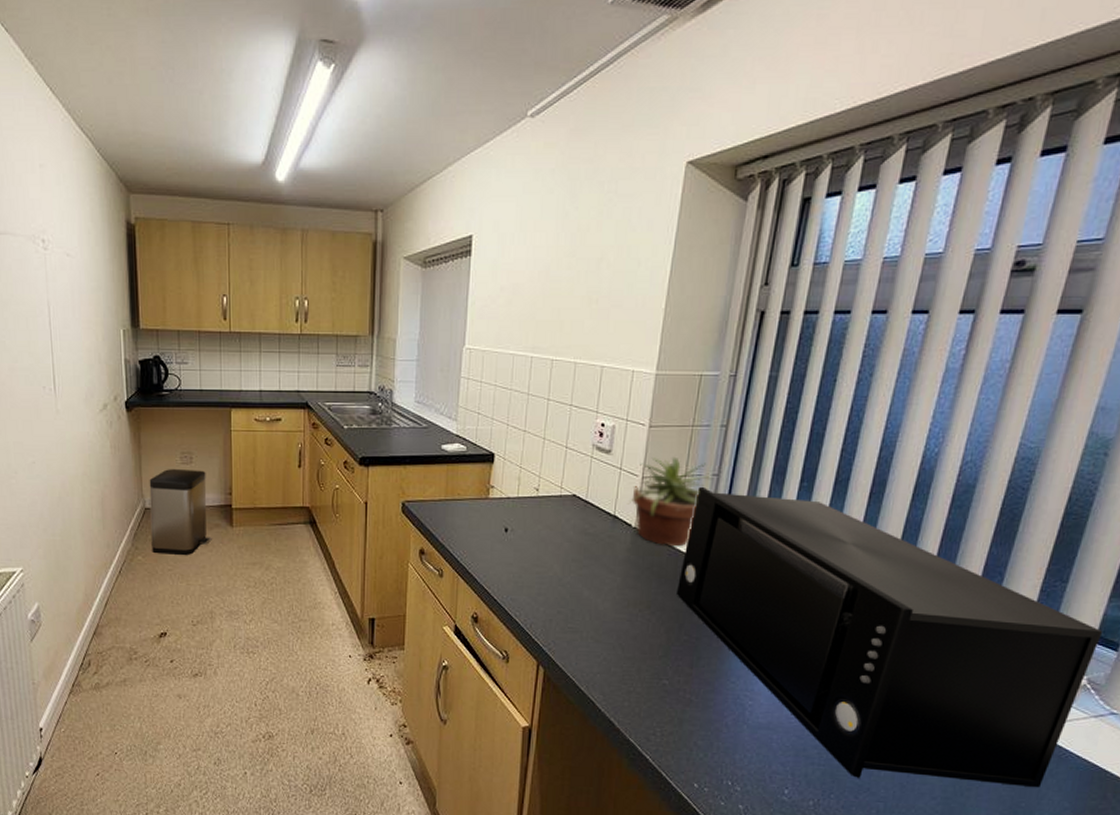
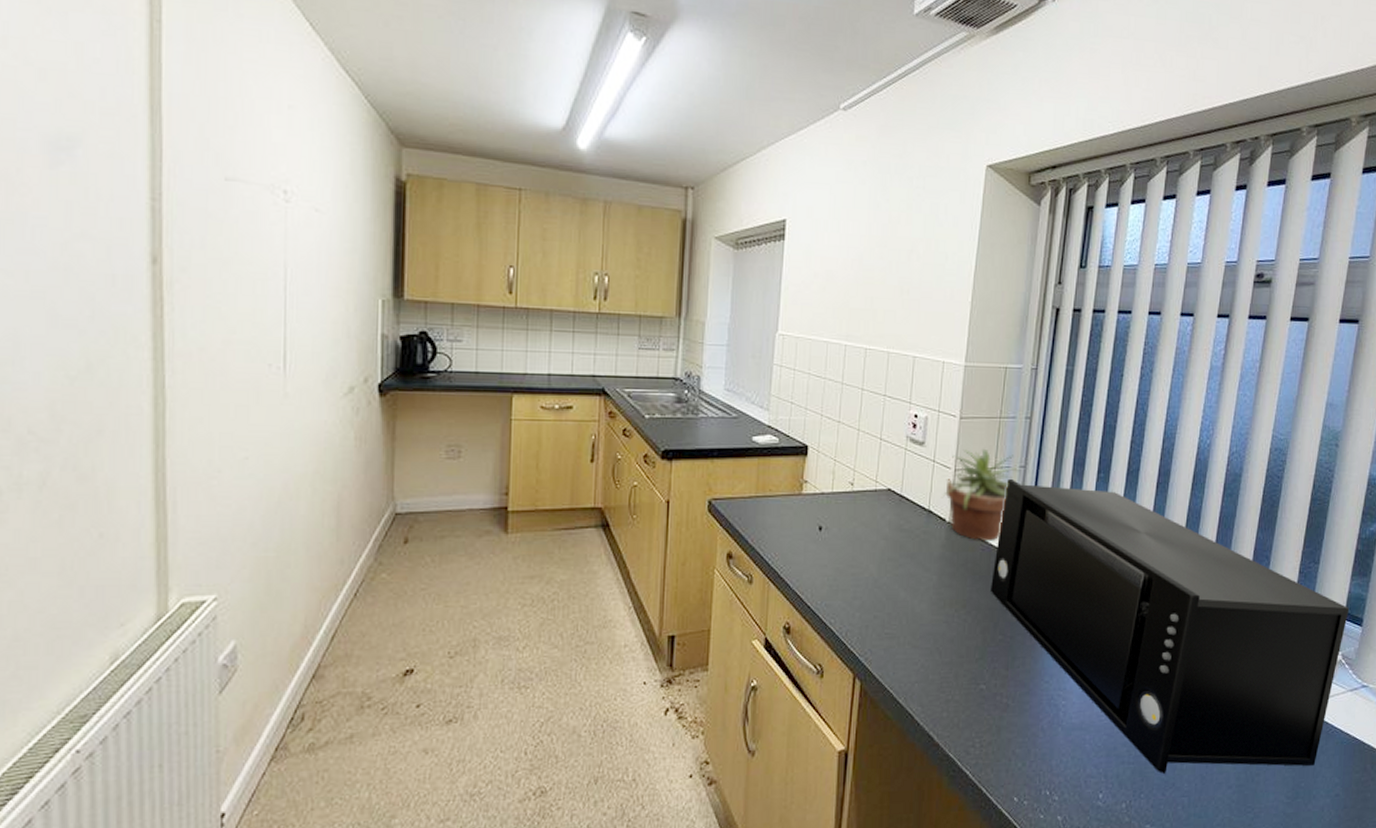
pedal bin: present [149,469,212,555] -> none [401,465,481,570]

